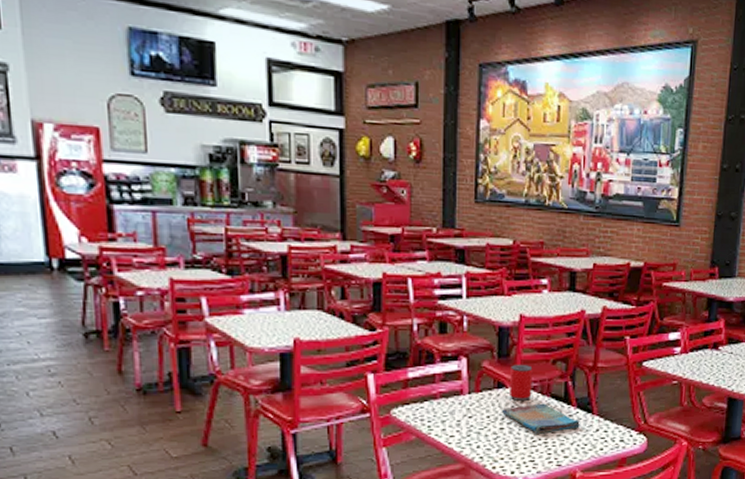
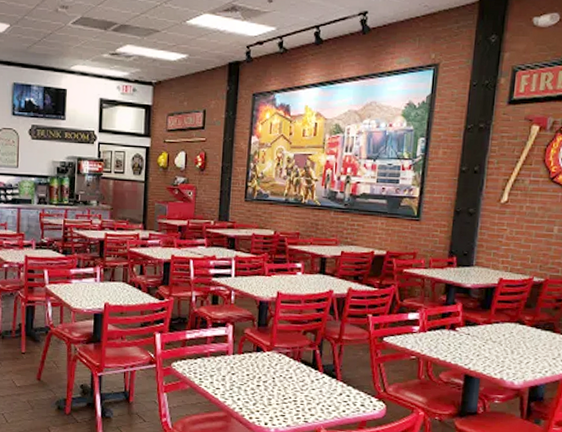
dish towel: present [502,403,581,434] -> none [260,367,326,393]
beverage can: present [508,364,533,401] -> none [265,332,287,364]

